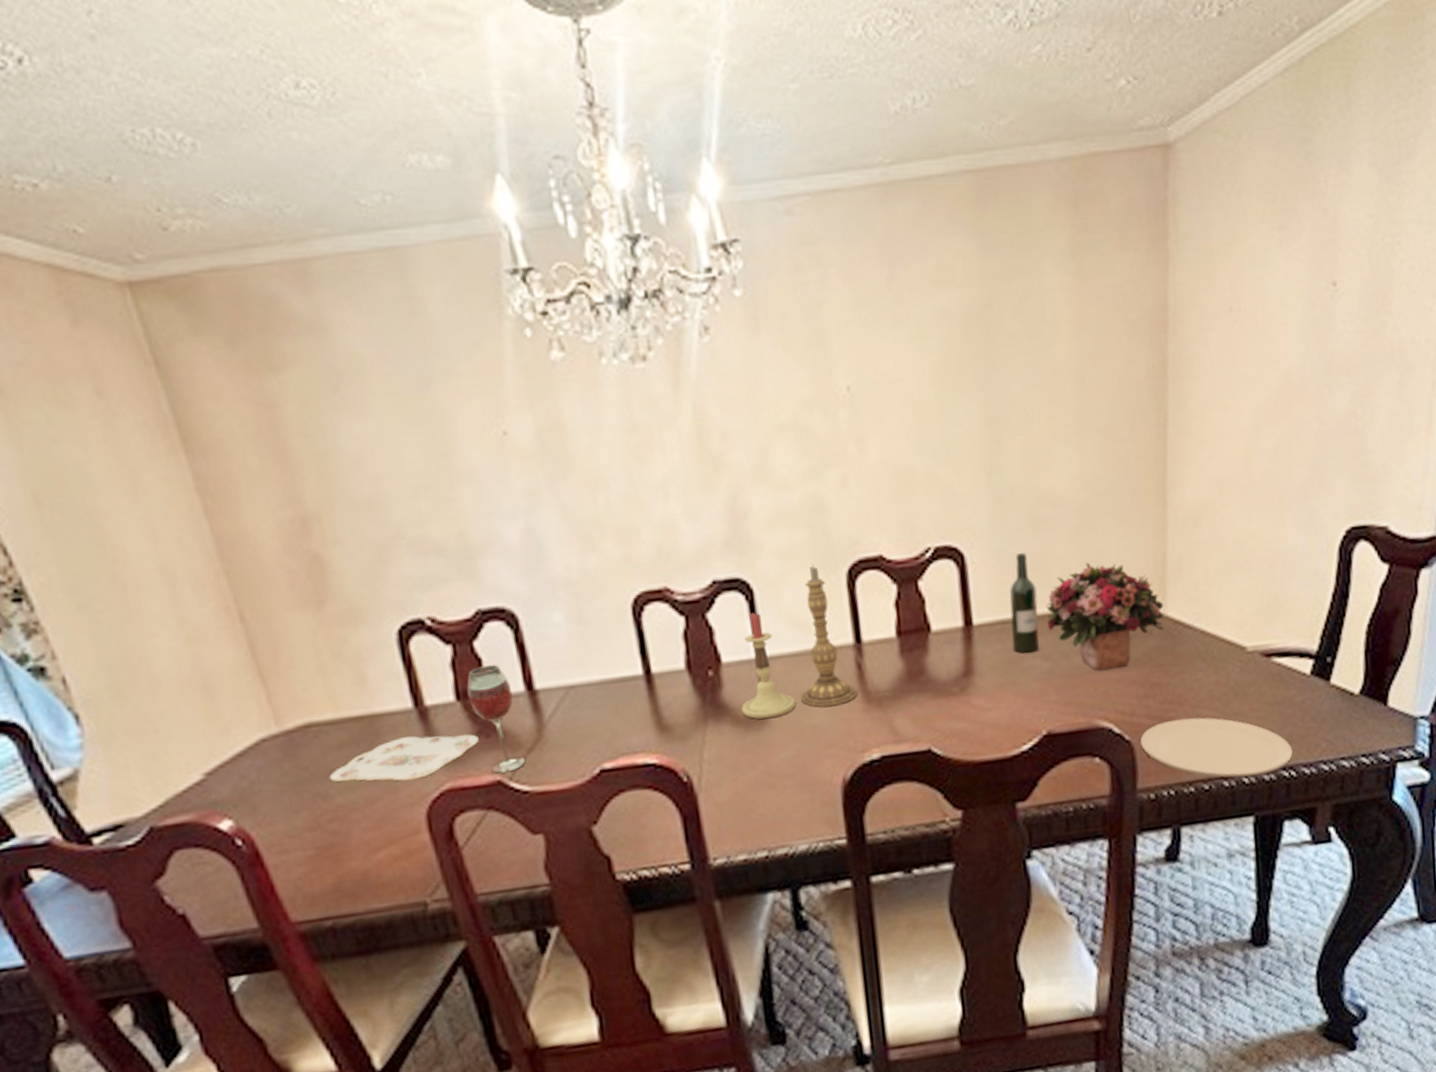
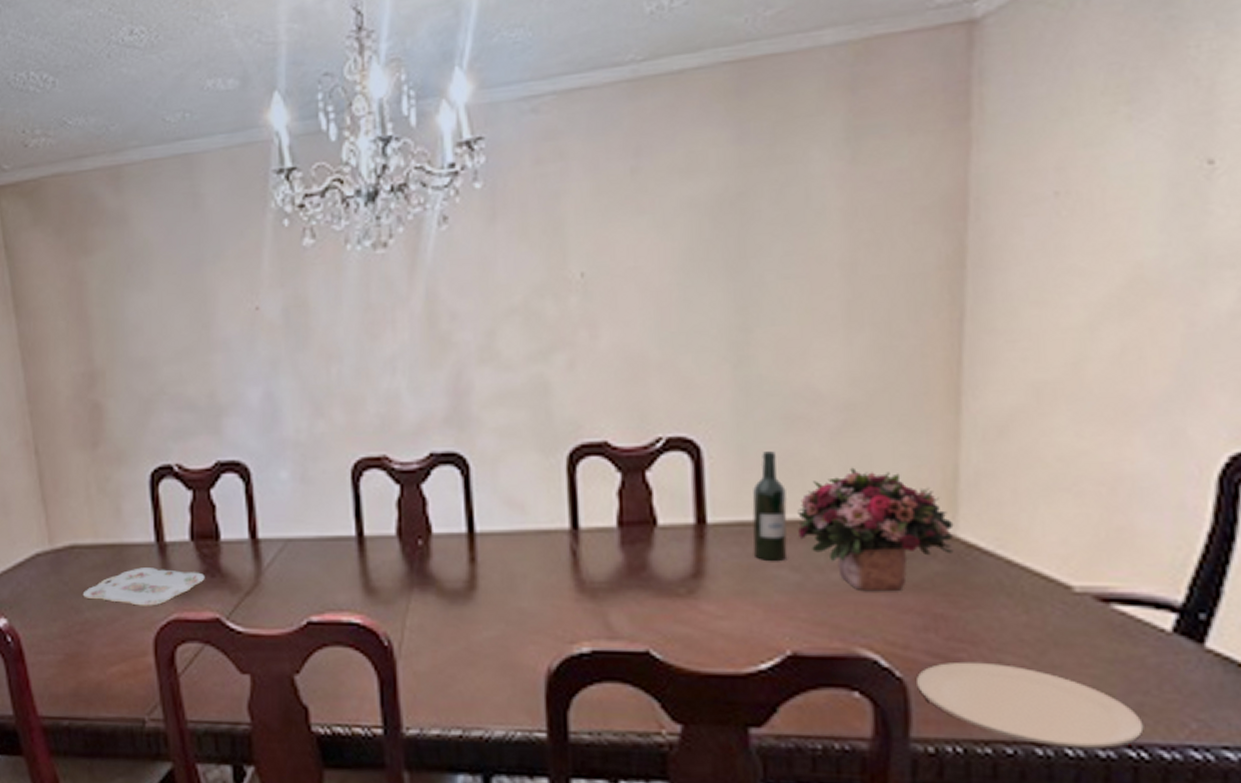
wineglass: present [467,665,526,774] -> none [201,512,243,612]
candlestick: present [741,611,796,720] -> none [448,487,504,595]
candlestick: present [801,563,858,708] -> none [510,444,571,591]

